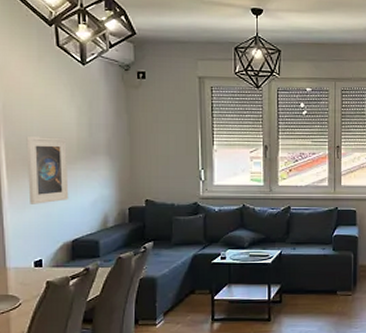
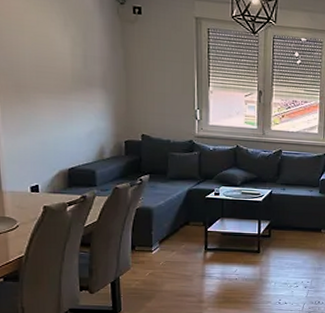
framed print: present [26,137,69,204] -> none [18,63,64,132]

